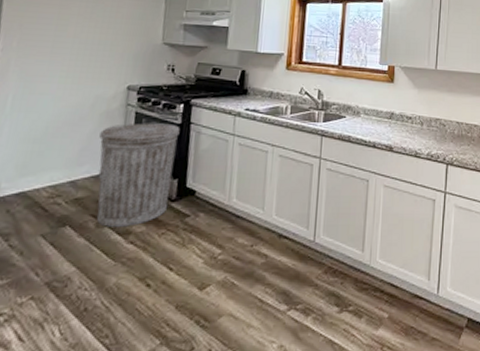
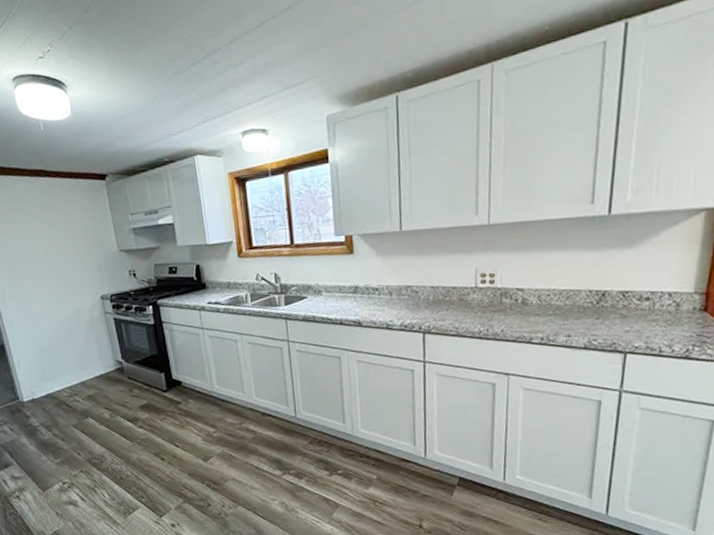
trash can: present [96,123,180,227] -> none [91,325,162,416]

